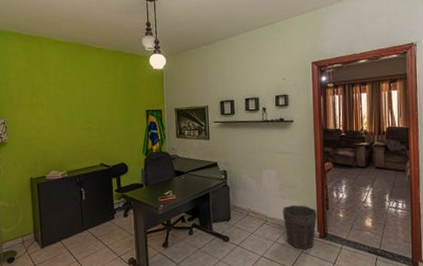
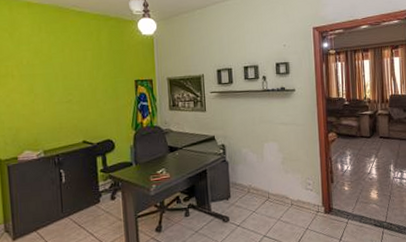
waste bin: present [282,205,317,250] -> none [285,179,322,227]

